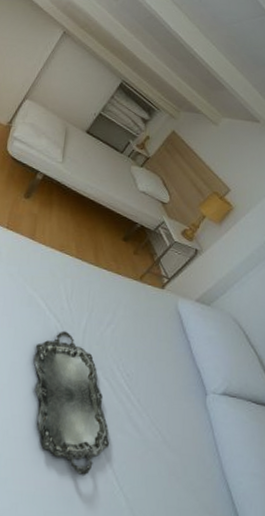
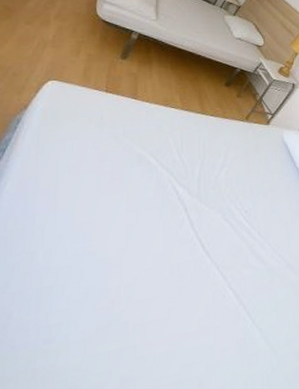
serving tray: present [33,330,110,475] -> none [151,182,237,320]

